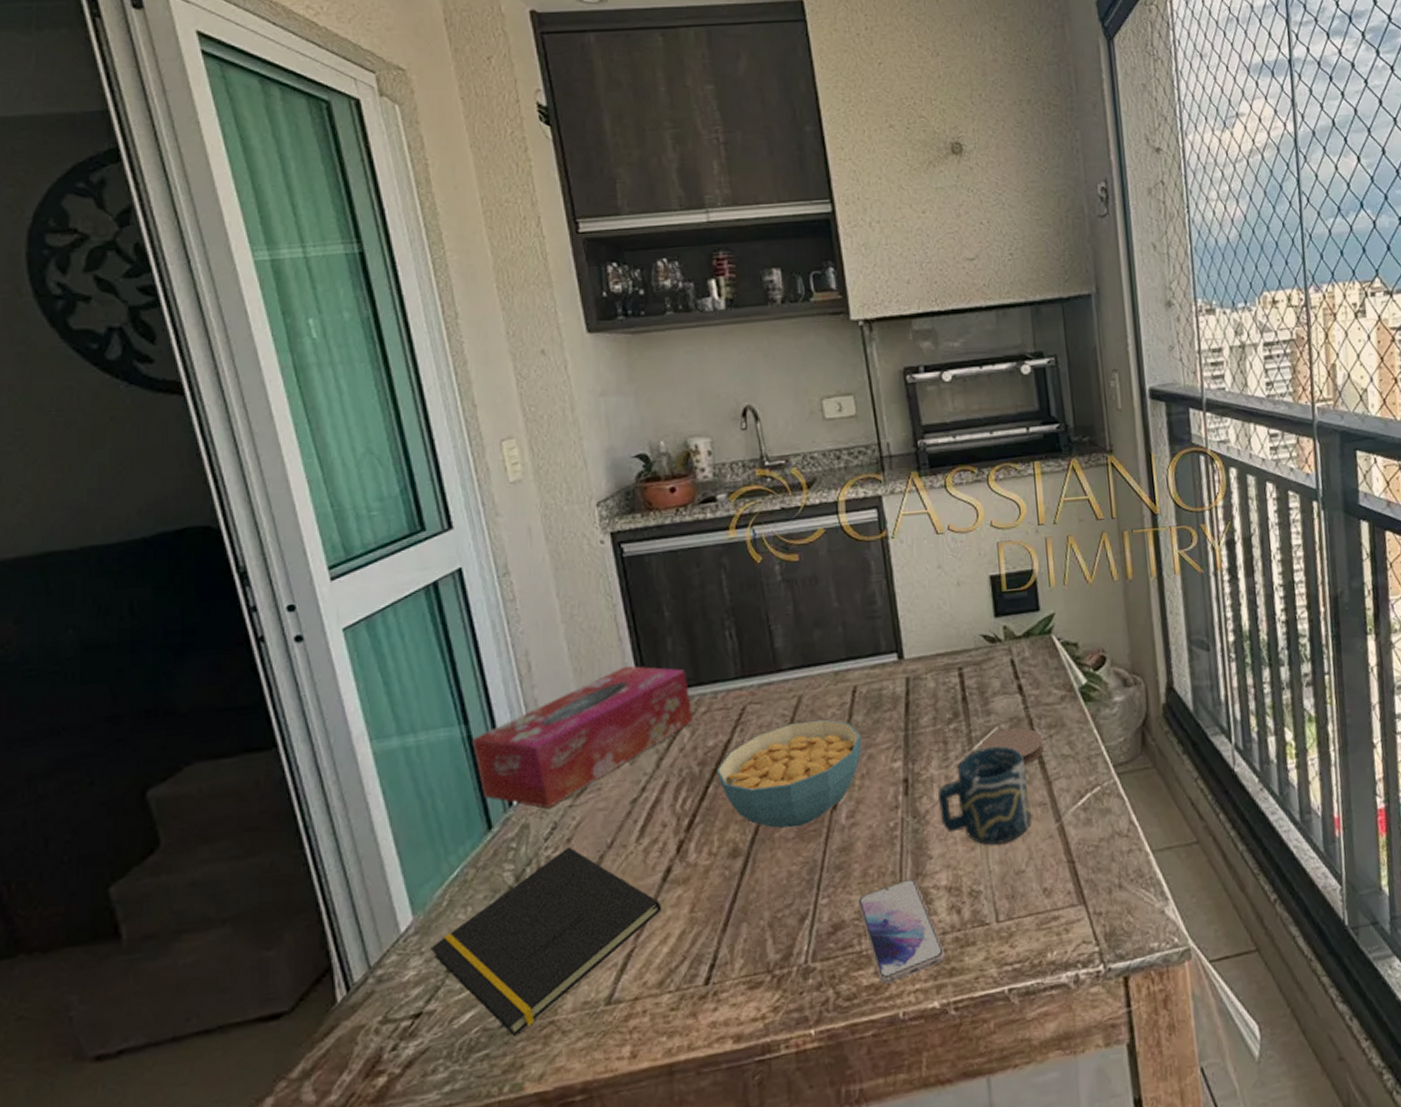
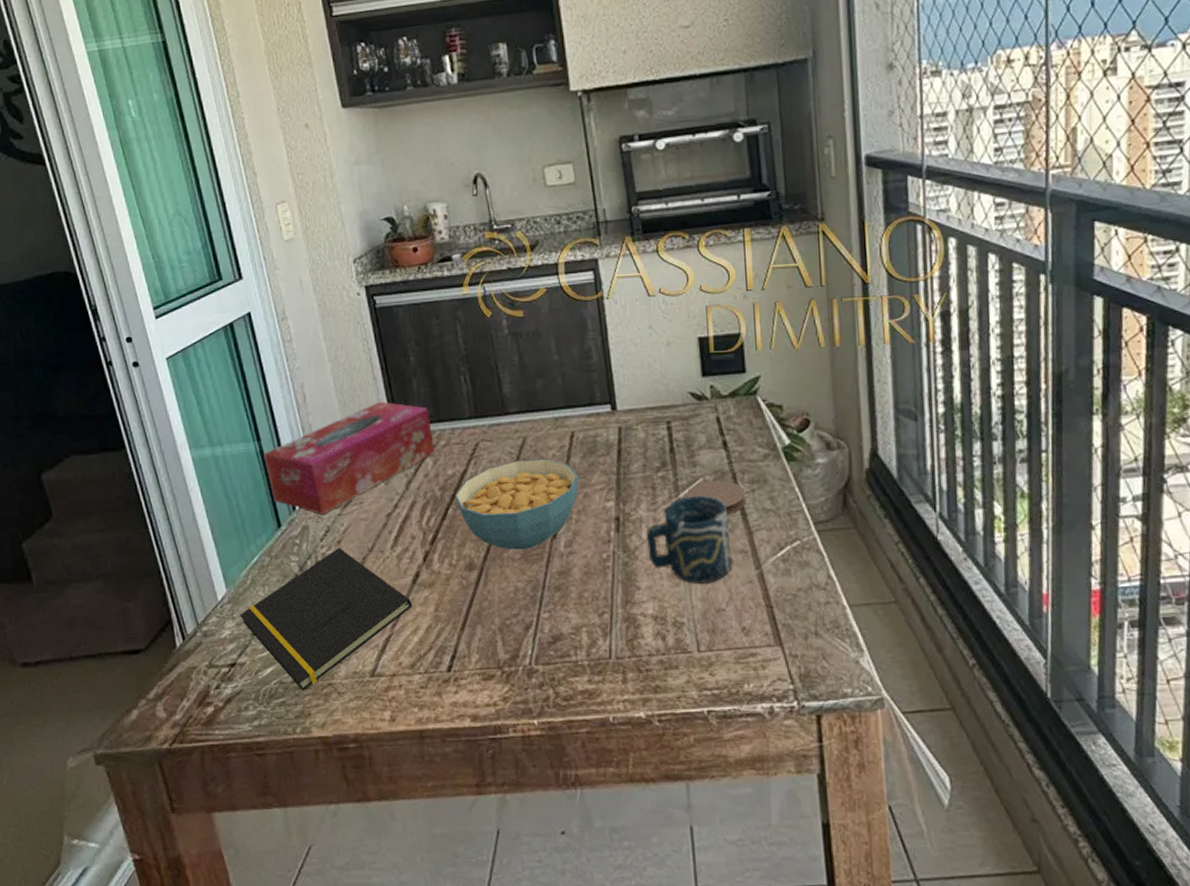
smartphone: present [858,879,946,985] -> none [574,605,651,692]

